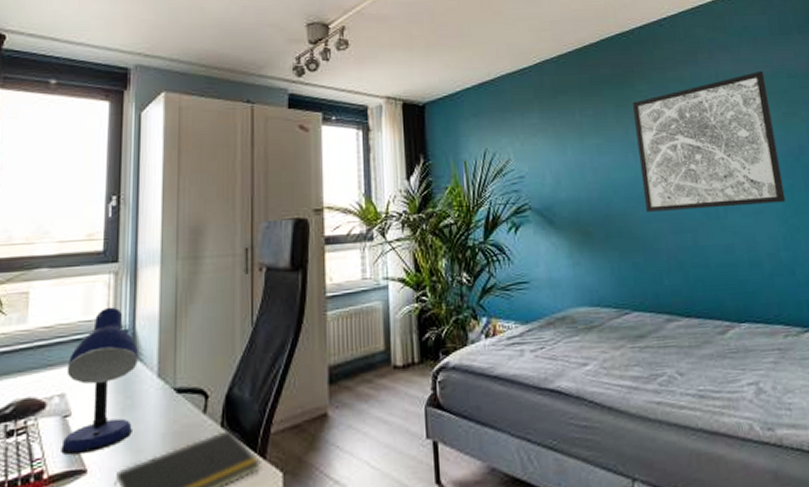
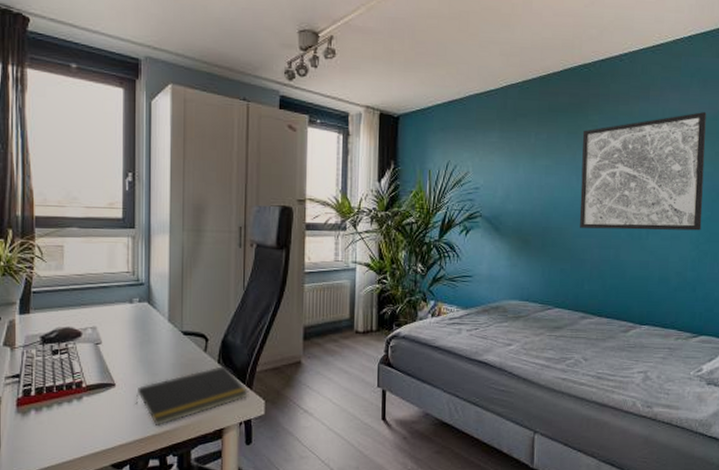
desk lamp: present [61,306,138,455] -> none [95,264,152,373]

